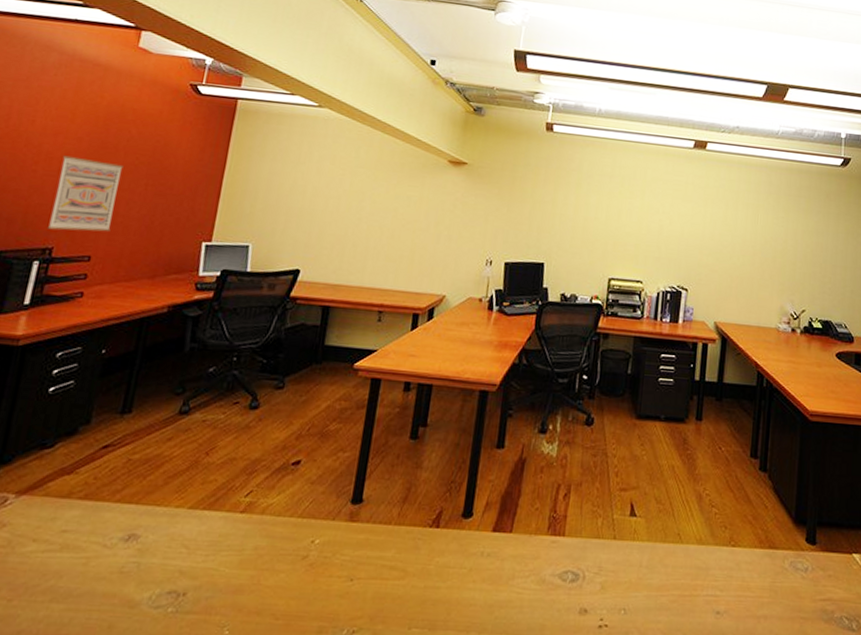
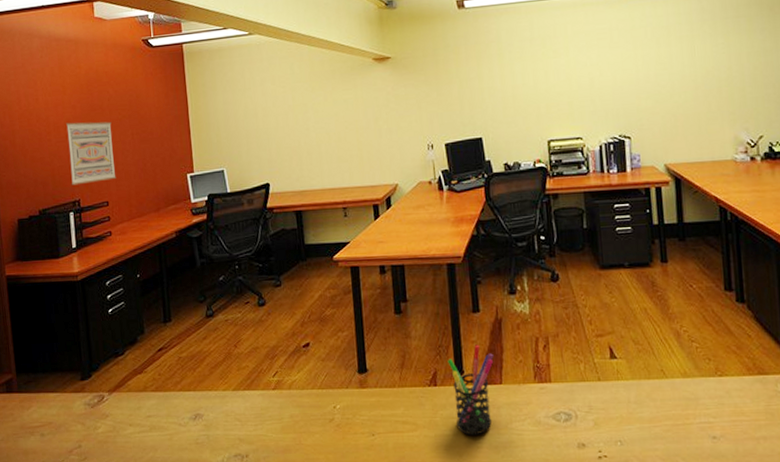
pen holder: none [452,484,509,590] -> present [447,344,494,436]

